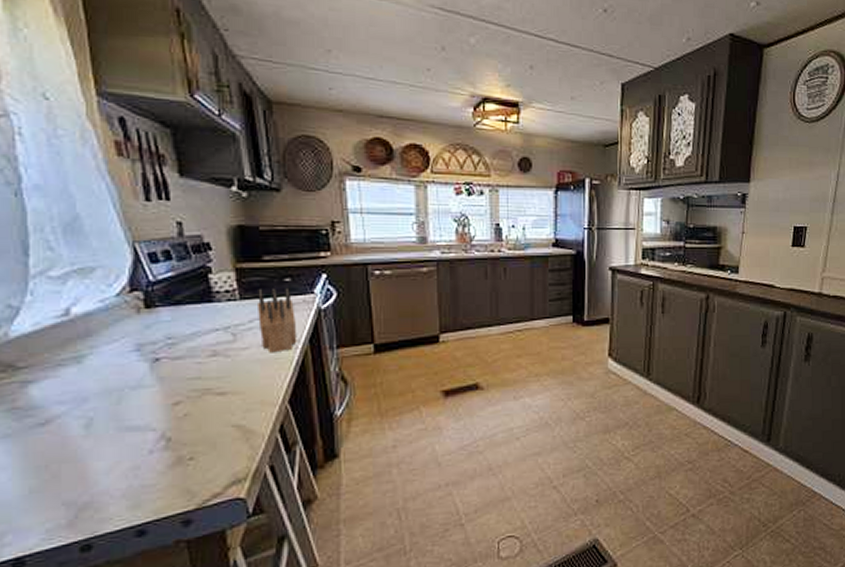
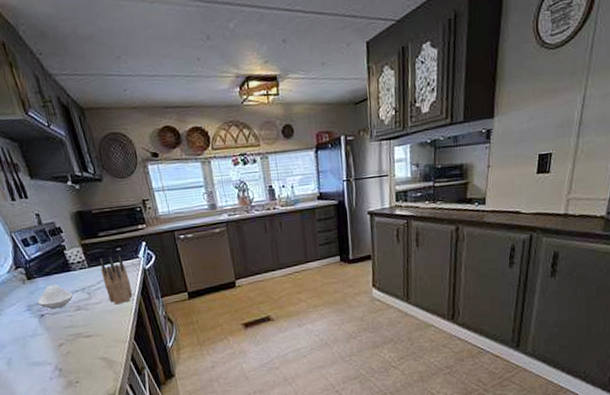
spoon rest: none [154,318,209,352] -> present [37,284,73,310]

